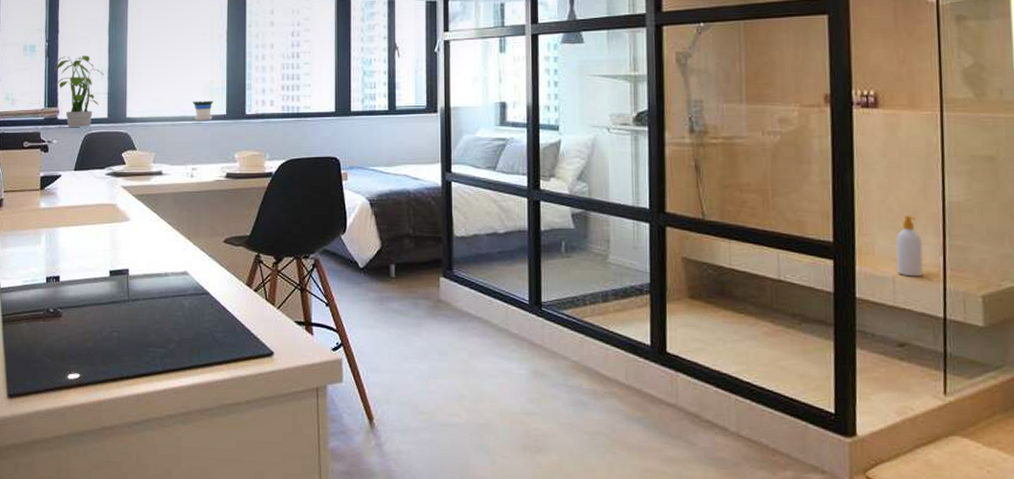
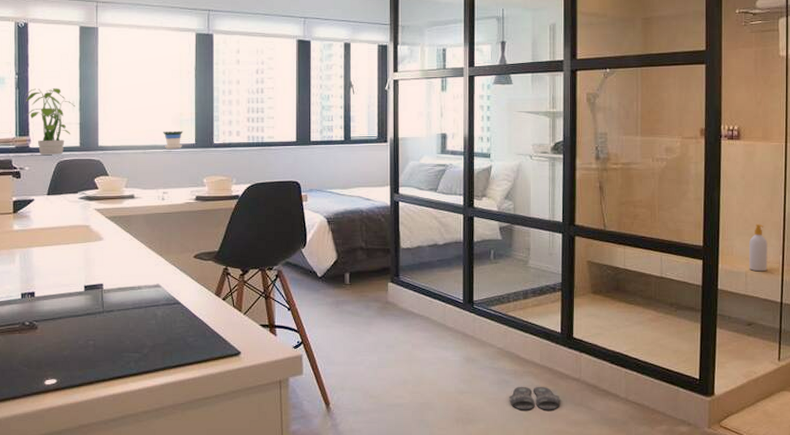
slippers: none [586,410,652,443] -> present [508,386,560,411]

